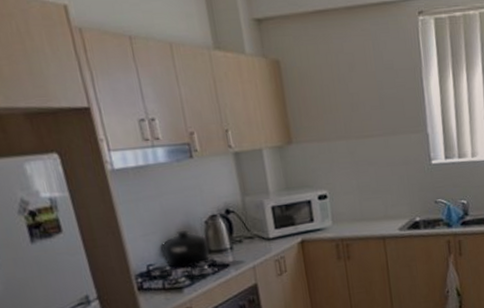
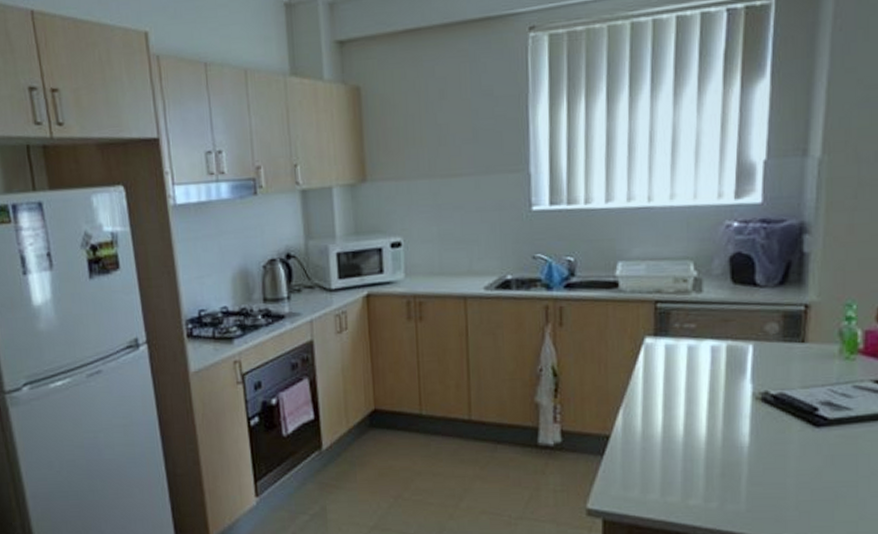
saucepan: present [161,229,211,269] -> none [215,273,266,316]

